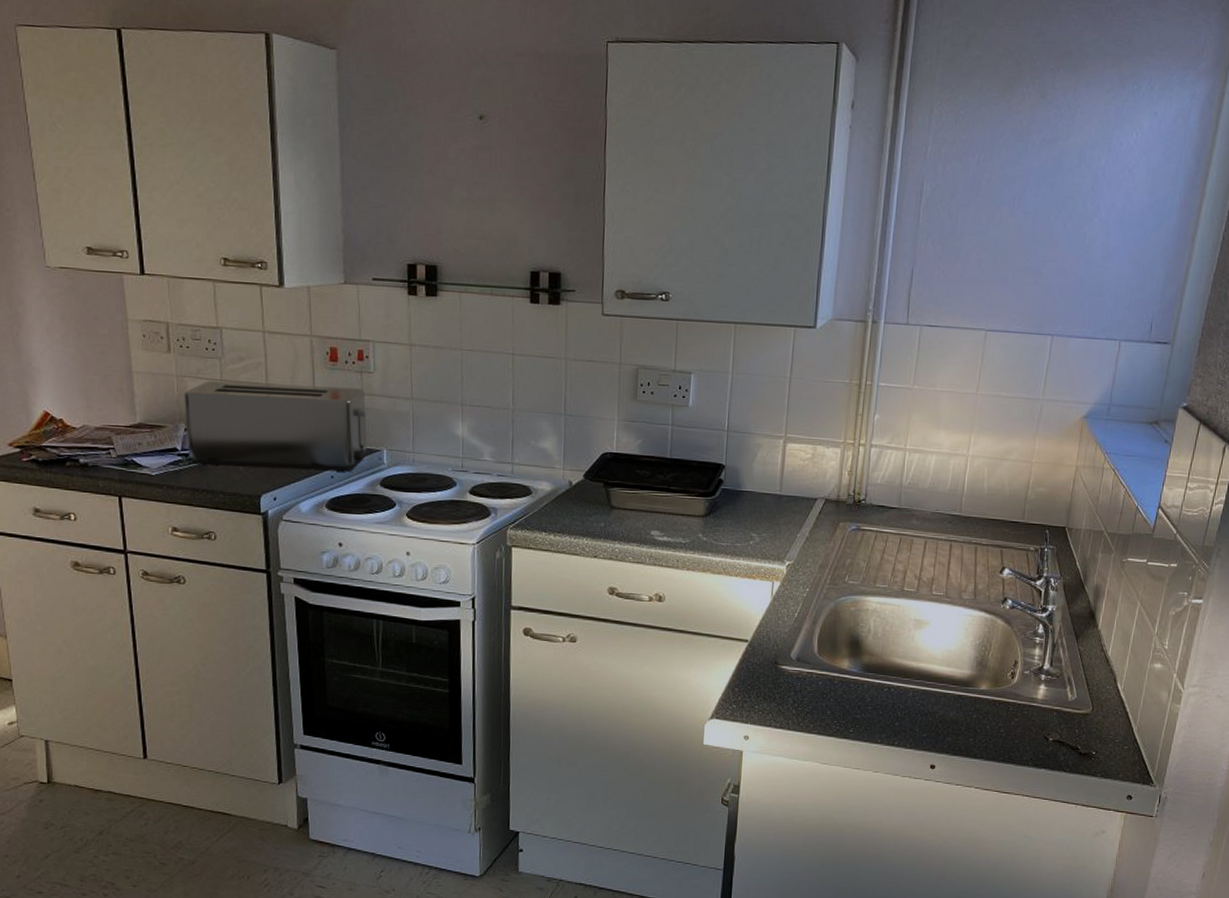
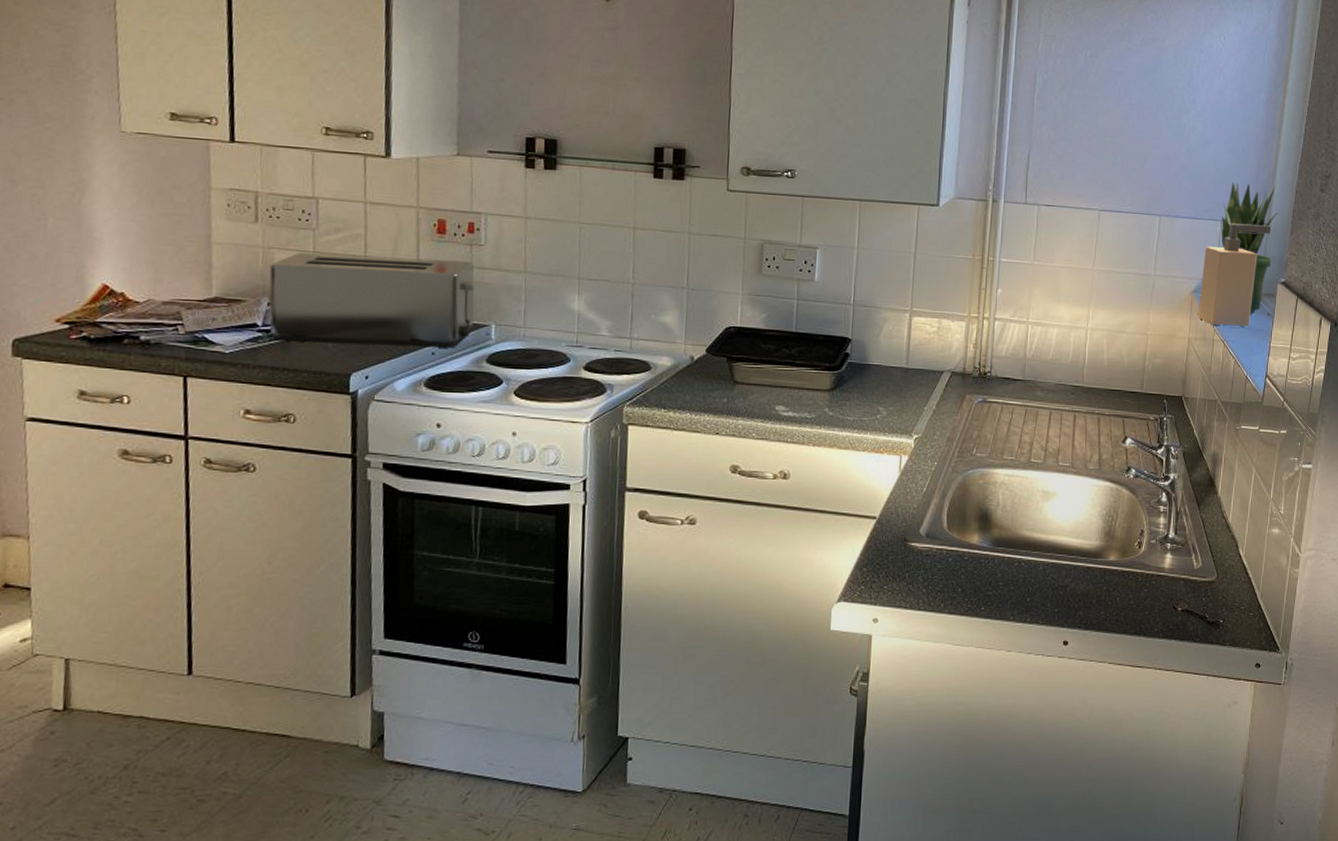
soap dispenser: none [1087,343,1176,455] -> present [1197,223,1272,327]
planter: none [1118,297,1185,442] -> present [1221,182,1278,315]

